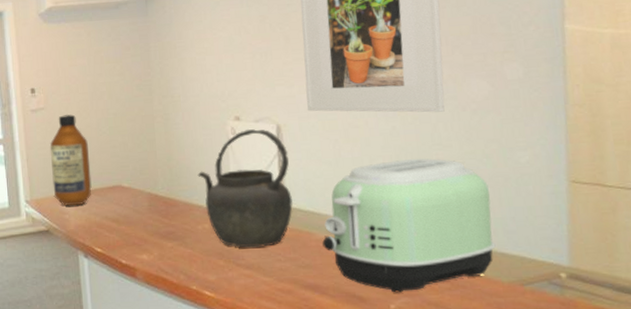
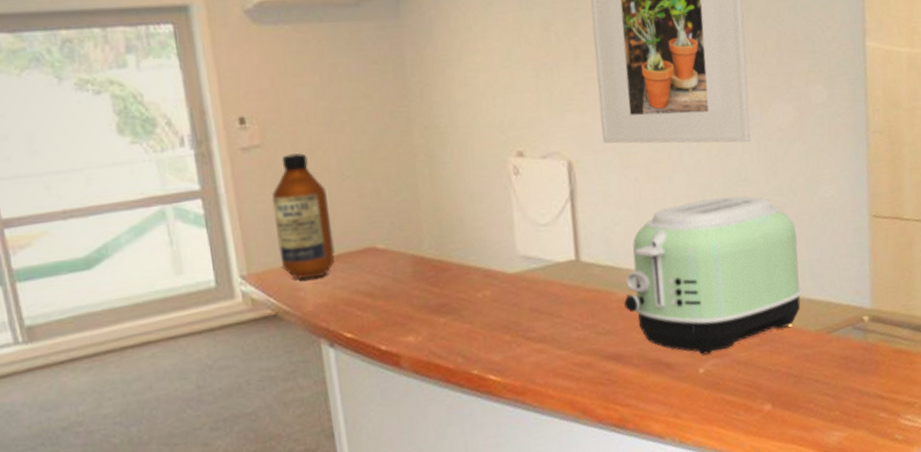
kettle: present [197,128,294,248] -> none [474,167,590,318]

